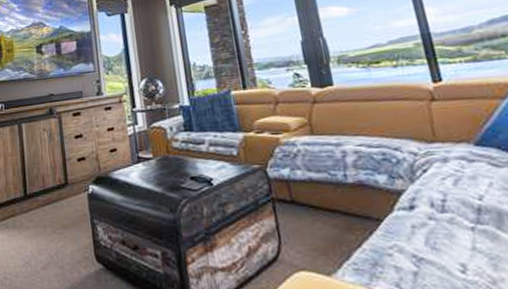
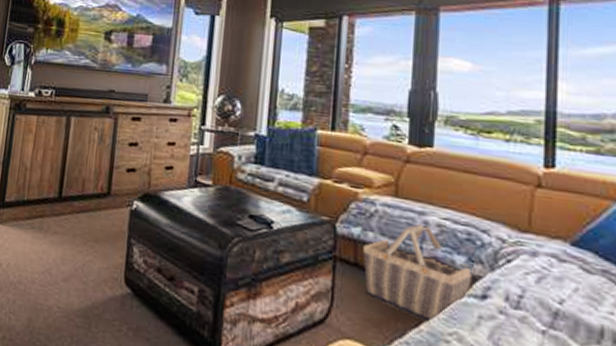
basket: none [295,154,398,242] -> present [363,223,474,324]

